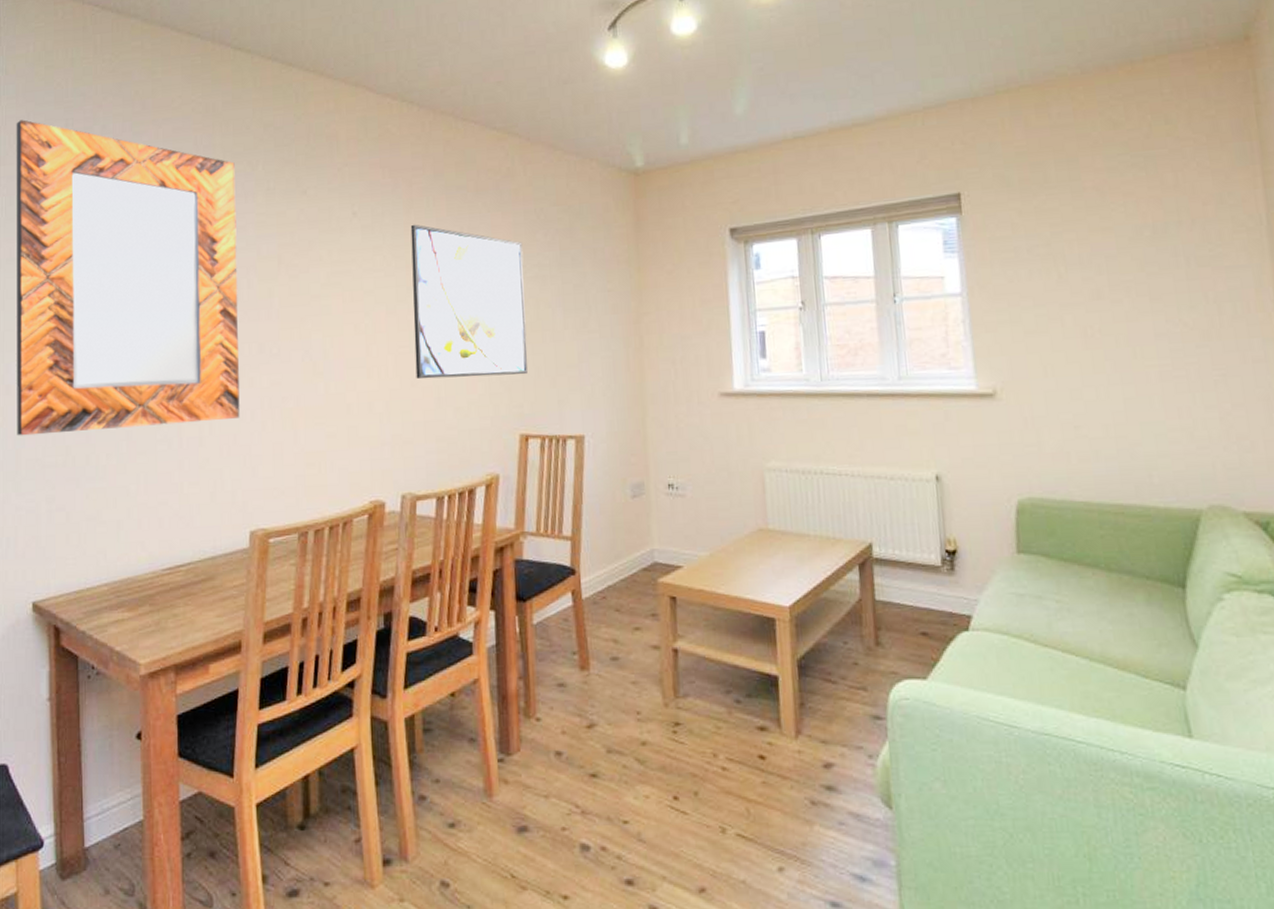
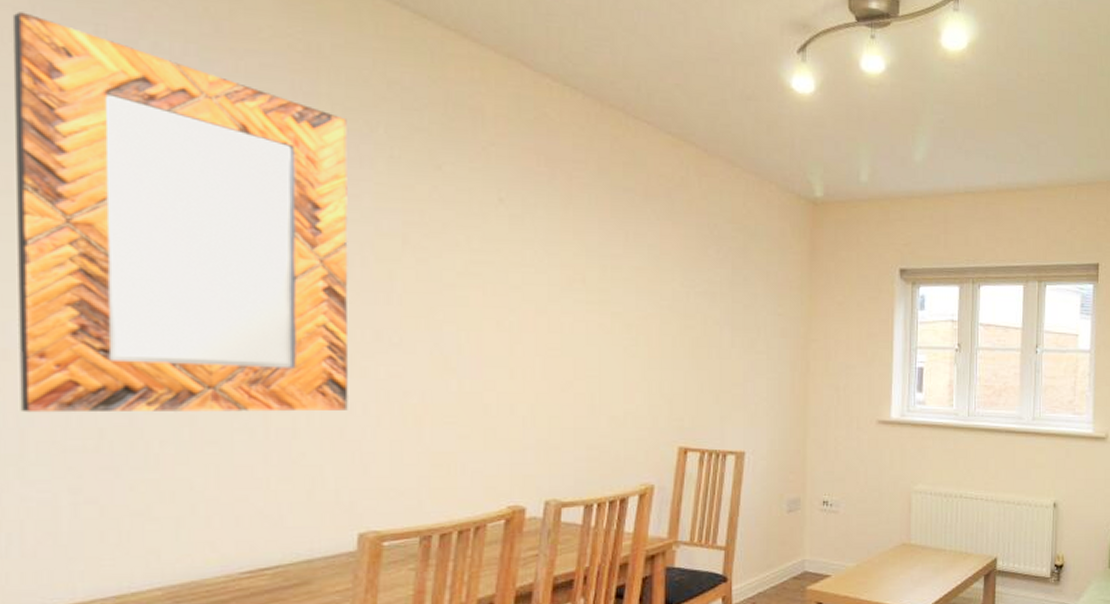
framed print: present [410,224,528,379] -> none [567,221,693,389]

